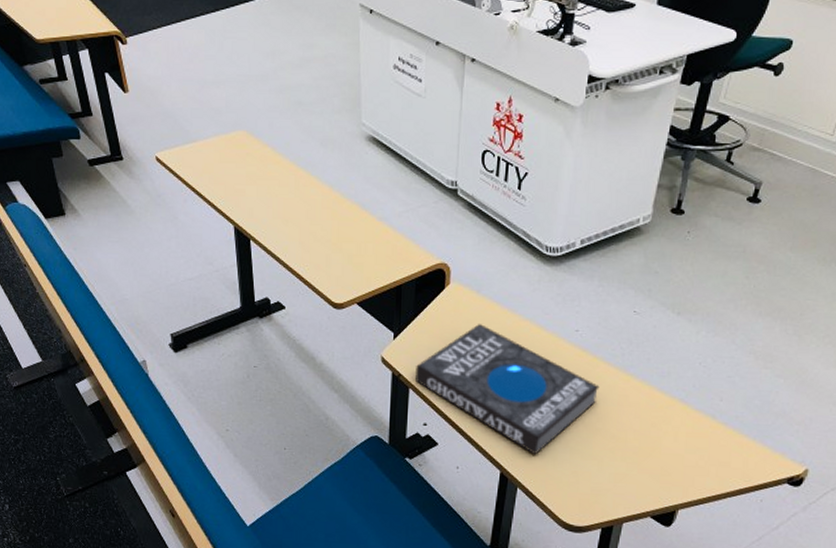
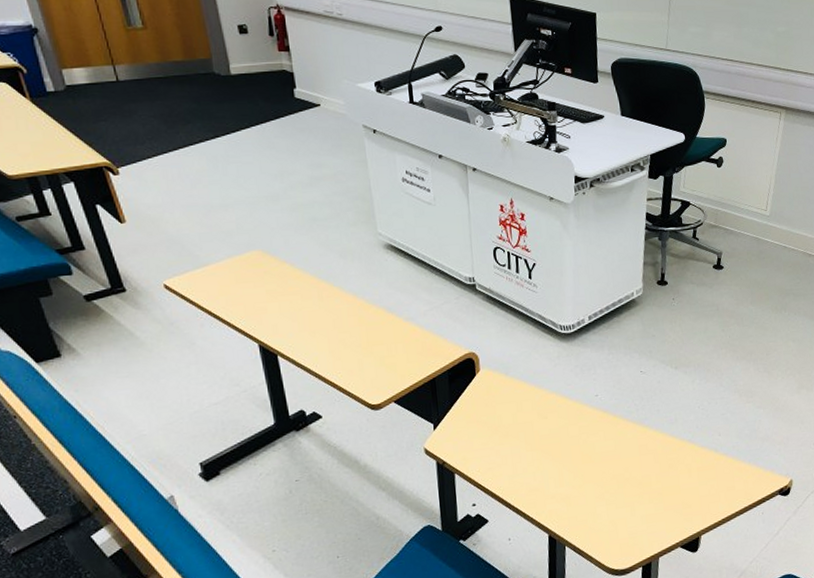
book: present [416,324,600,455] -> none [458,403,622,513]

